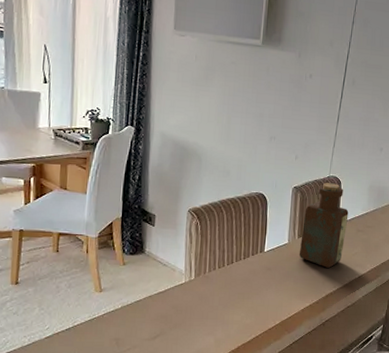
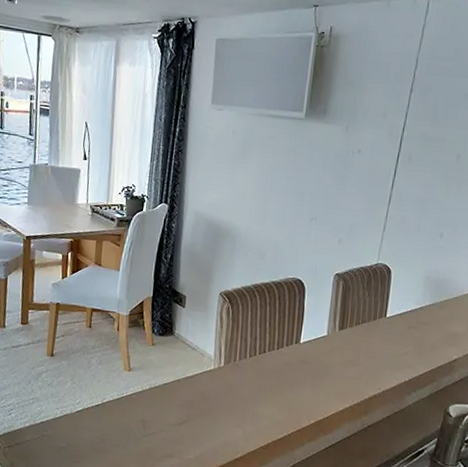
bottle: present [299,183,349,268] -> none [339,271,399,367]

